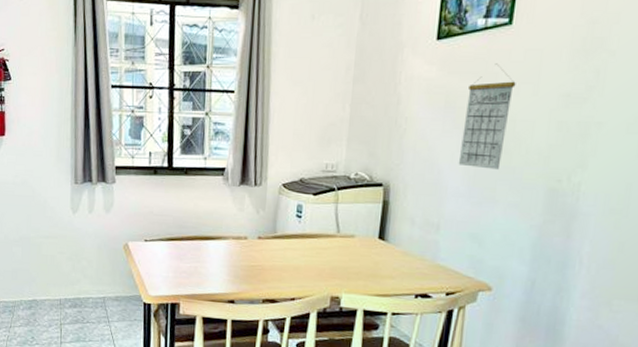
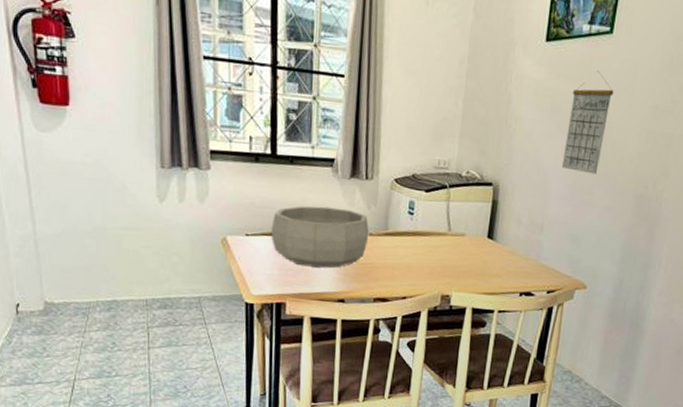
decorative bowl: none [167,212,259,270] -> present [271,206,370,268]

